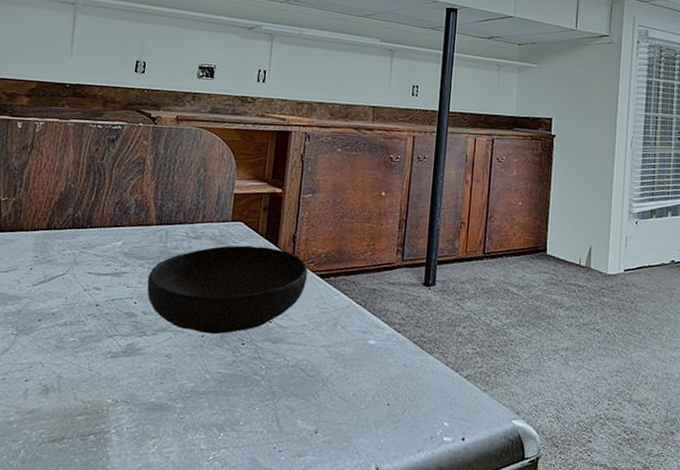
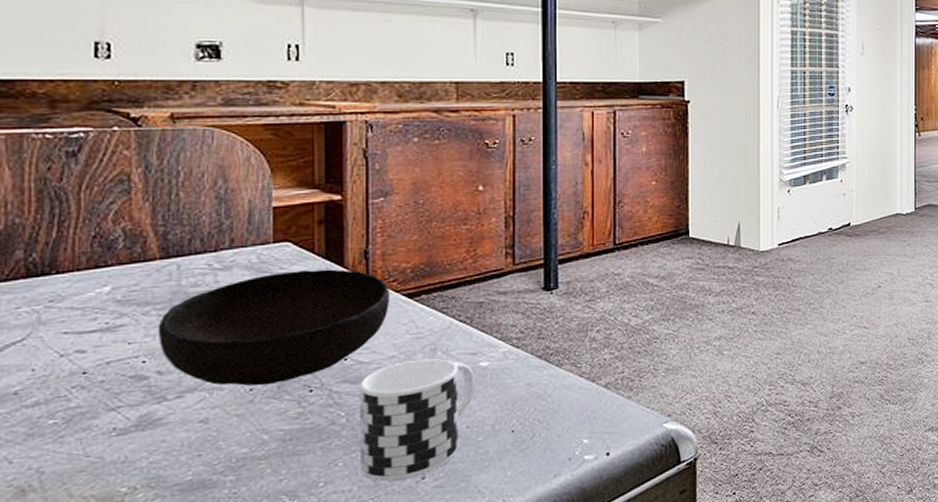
cup: none [271,330,365,431] -> present [360,358,476,482]

